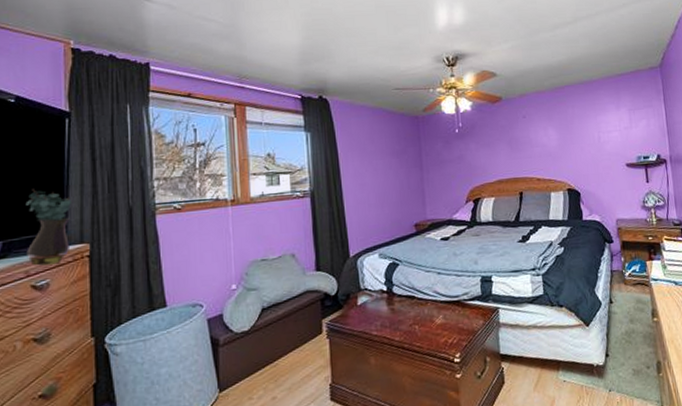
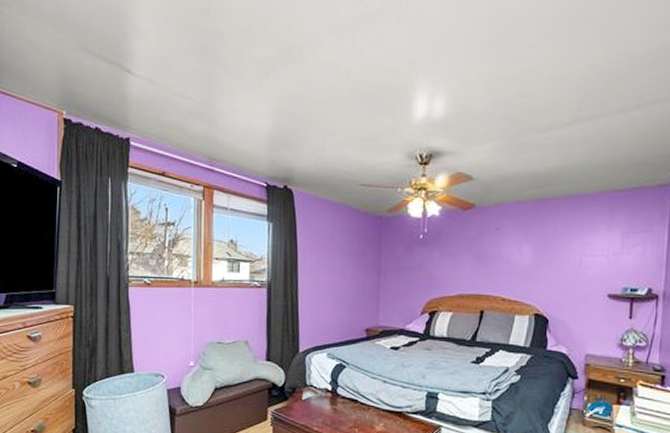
vase: present [25,188,71,266] -> none [24,249,60,320]

